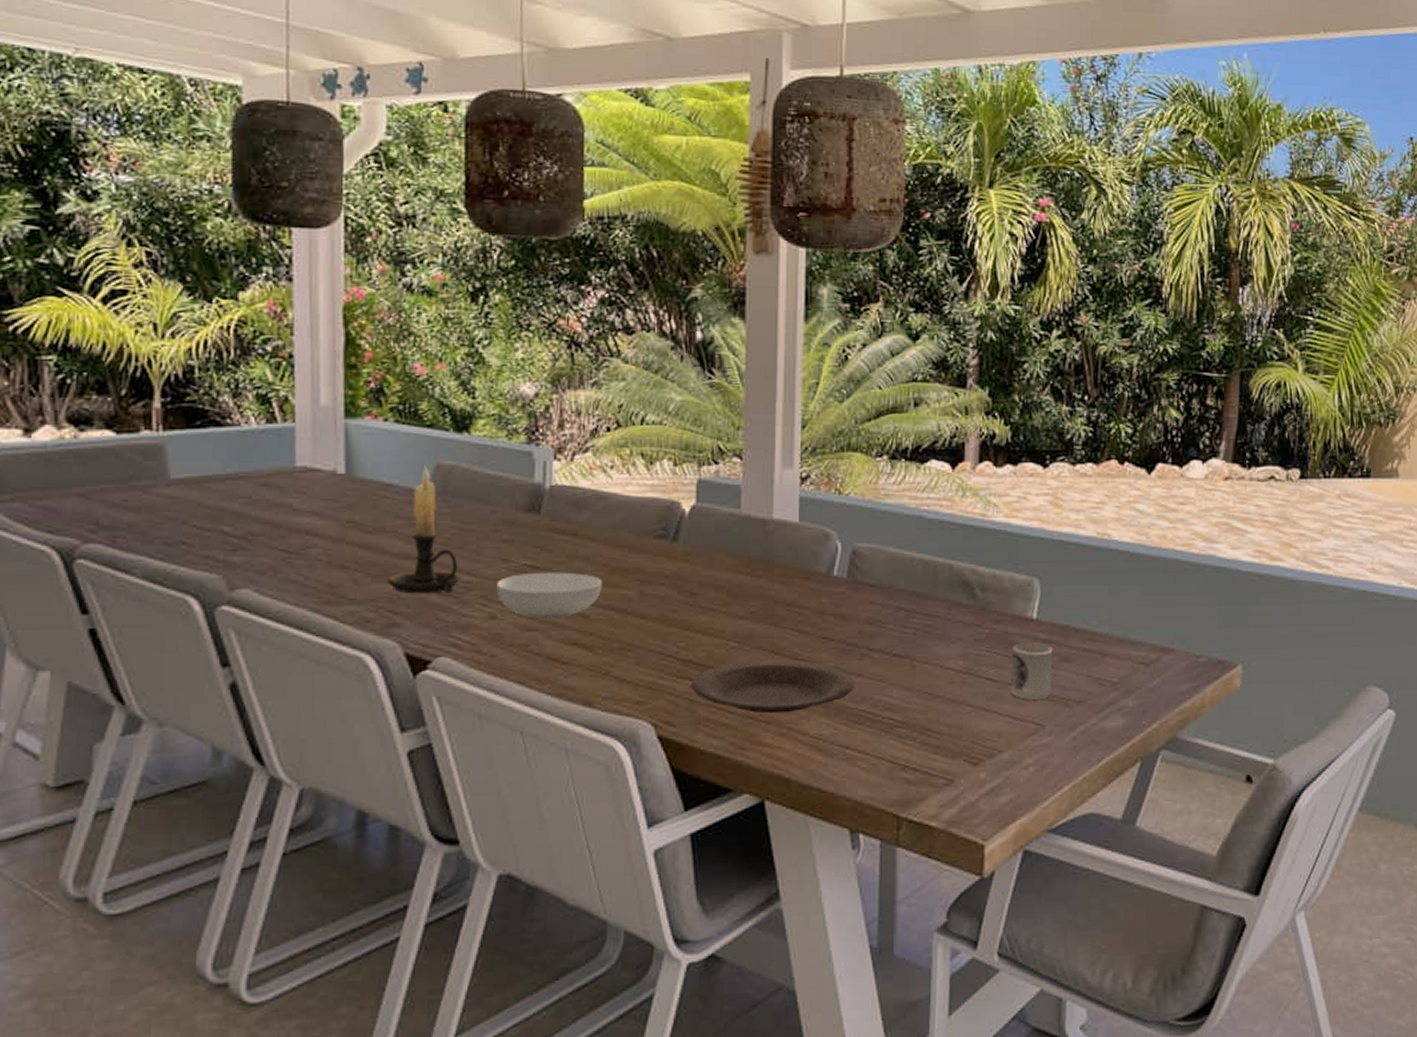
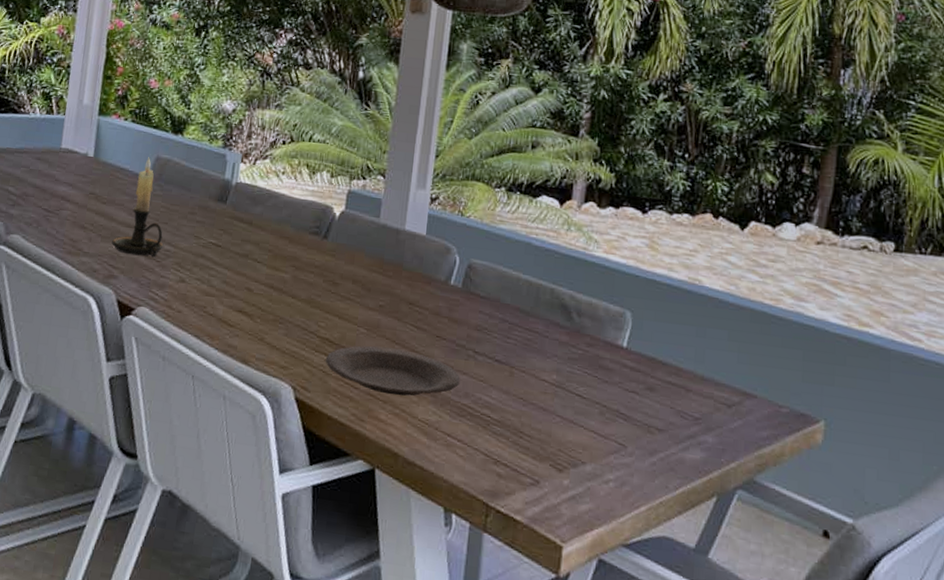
serving bowl: present [496,572,603,618] -> none [187,249,267,289]
cup: present [1011,643,1053,700] -> none [598,367,640,422]

